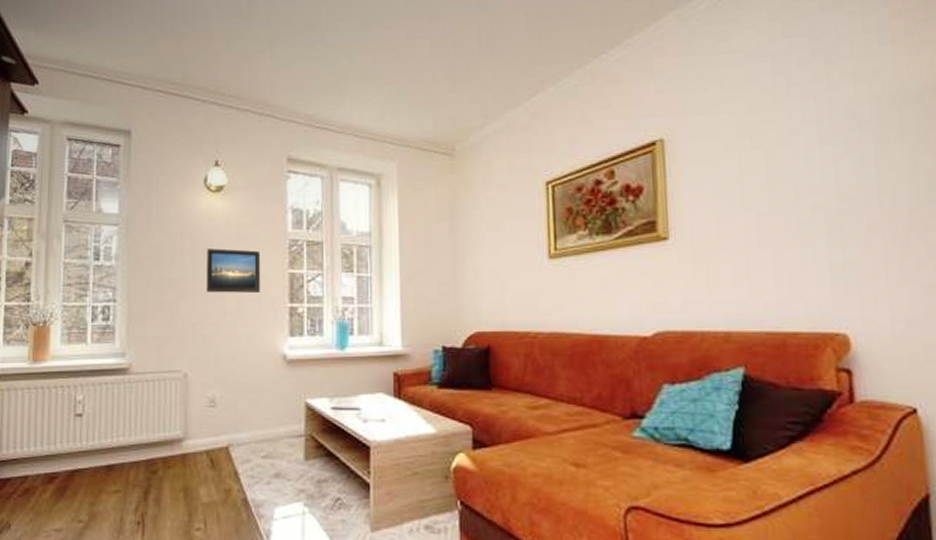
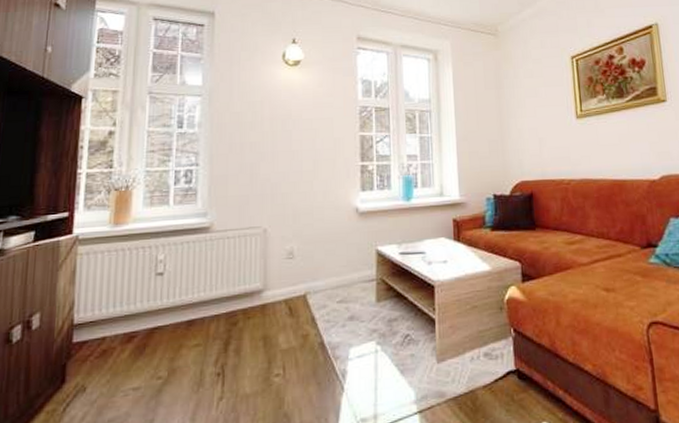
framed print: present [206,248,261,293] -> none [284,115,335,155]

